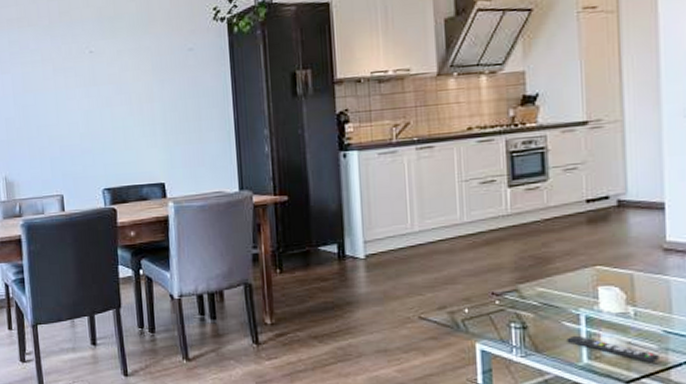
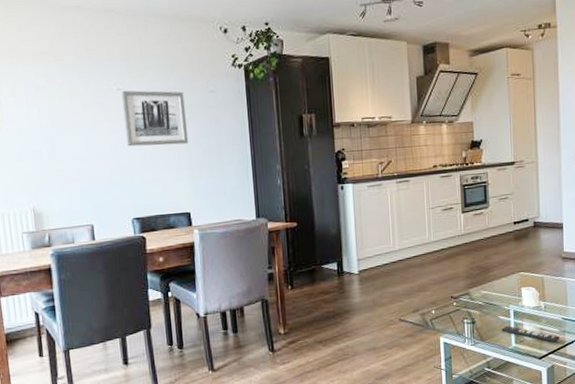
wall art: none [93,51,163,113] -> present [121,90,188,147]

